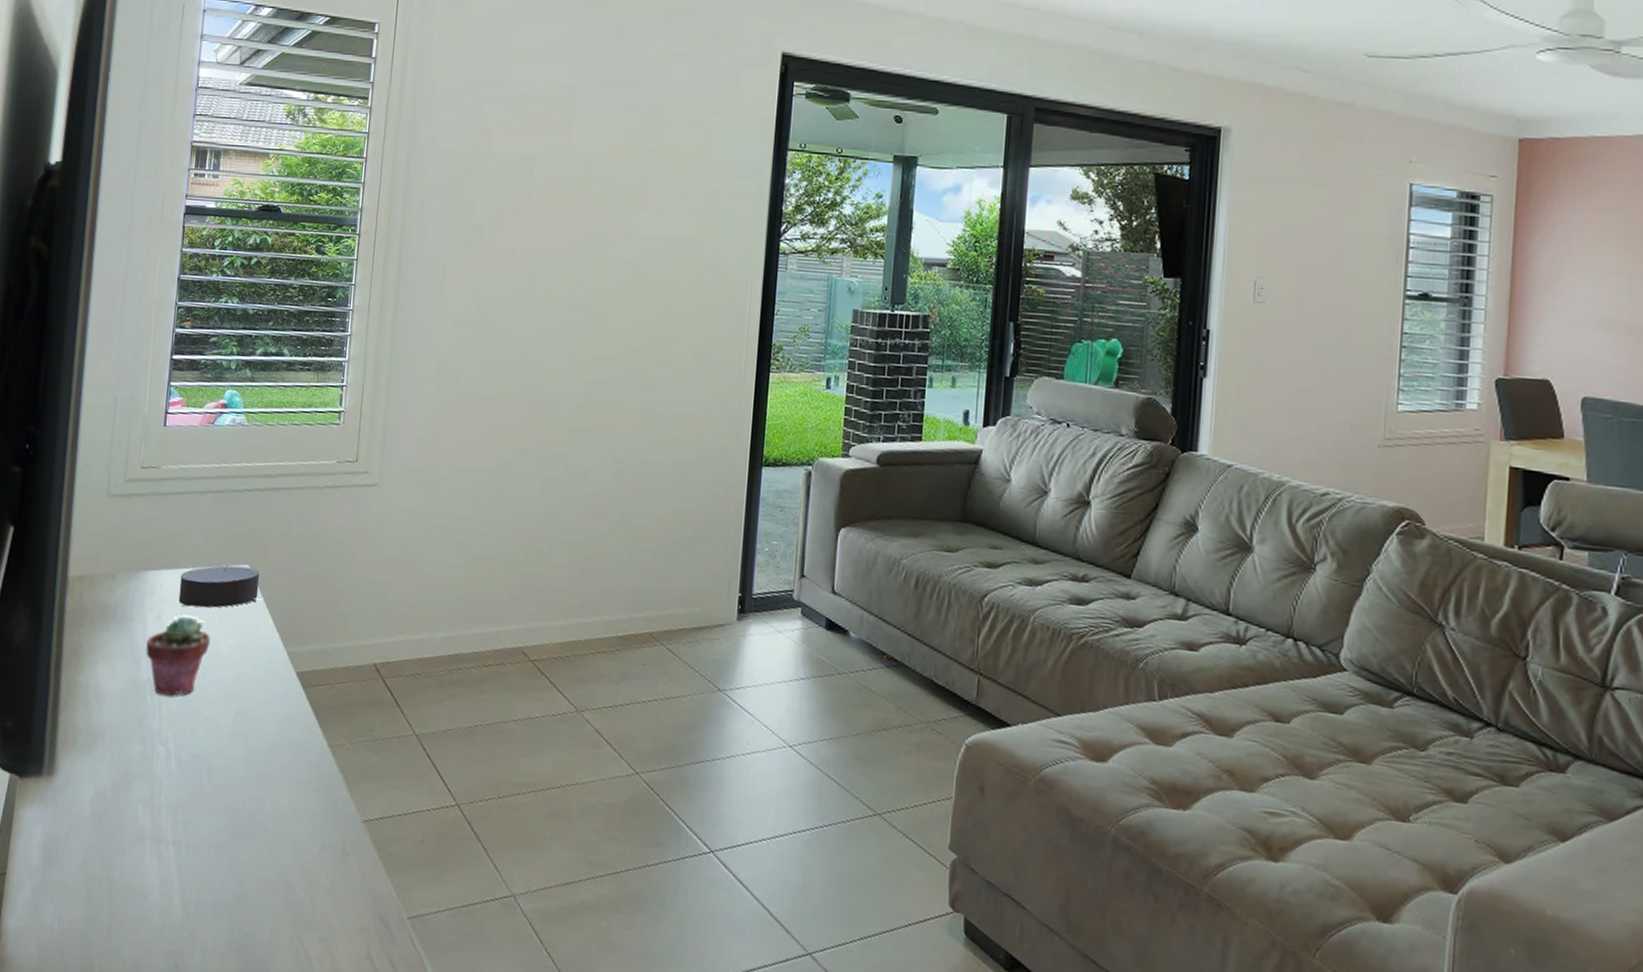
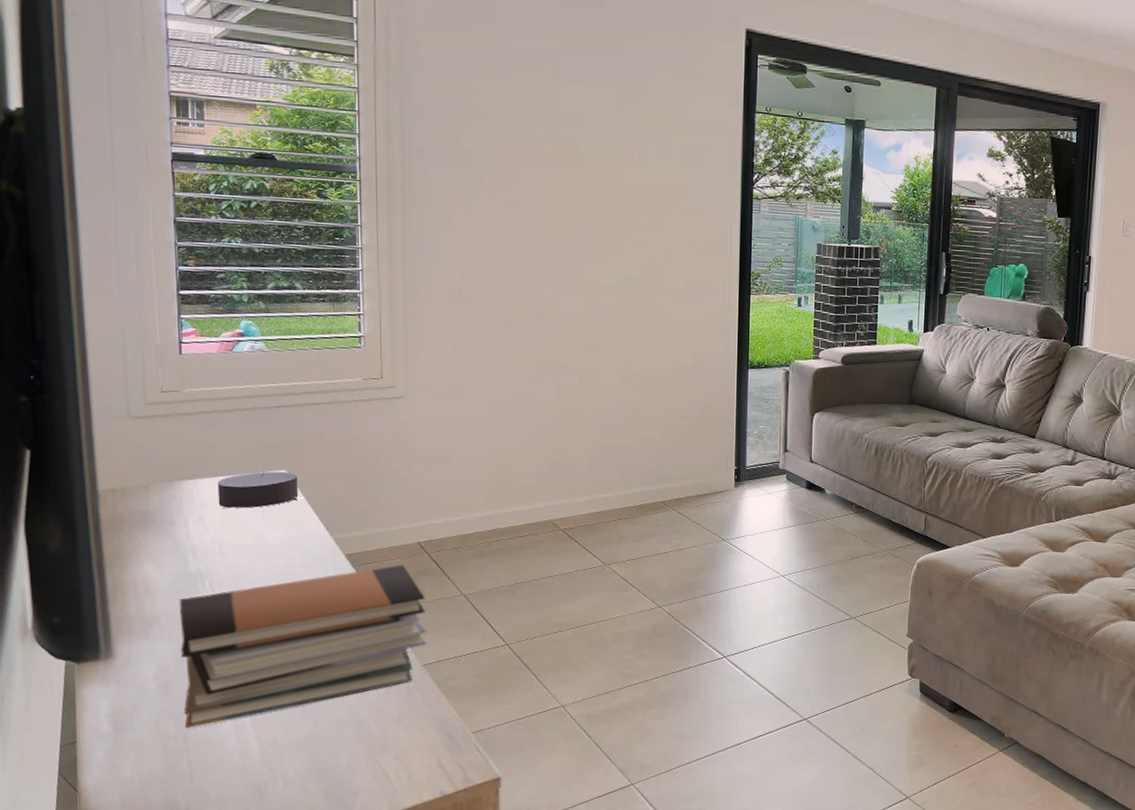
book stack: none [112,689,375,871] -> present [179,564,427,729]
potted succulent: present [146,616,211,697] -> none [191,516,256,584]

